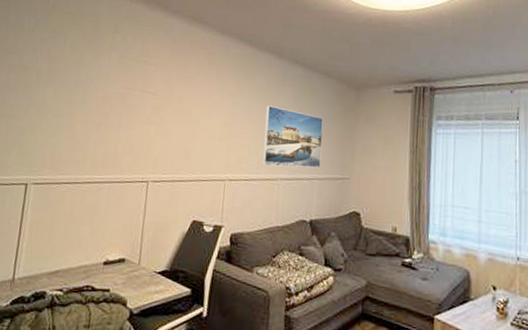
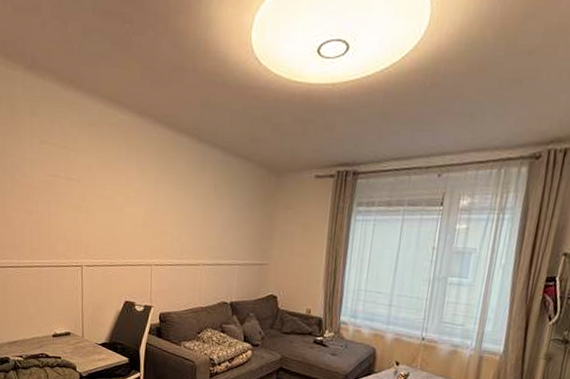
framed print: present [262,105,324,168] -> none [185,191,243,254]

